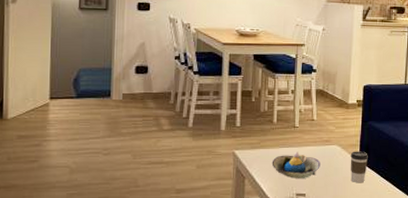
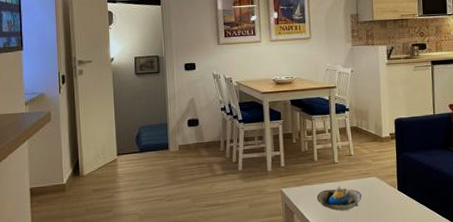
coffee cup: present [350,151,368,183] -> none [389,180,406,211]

